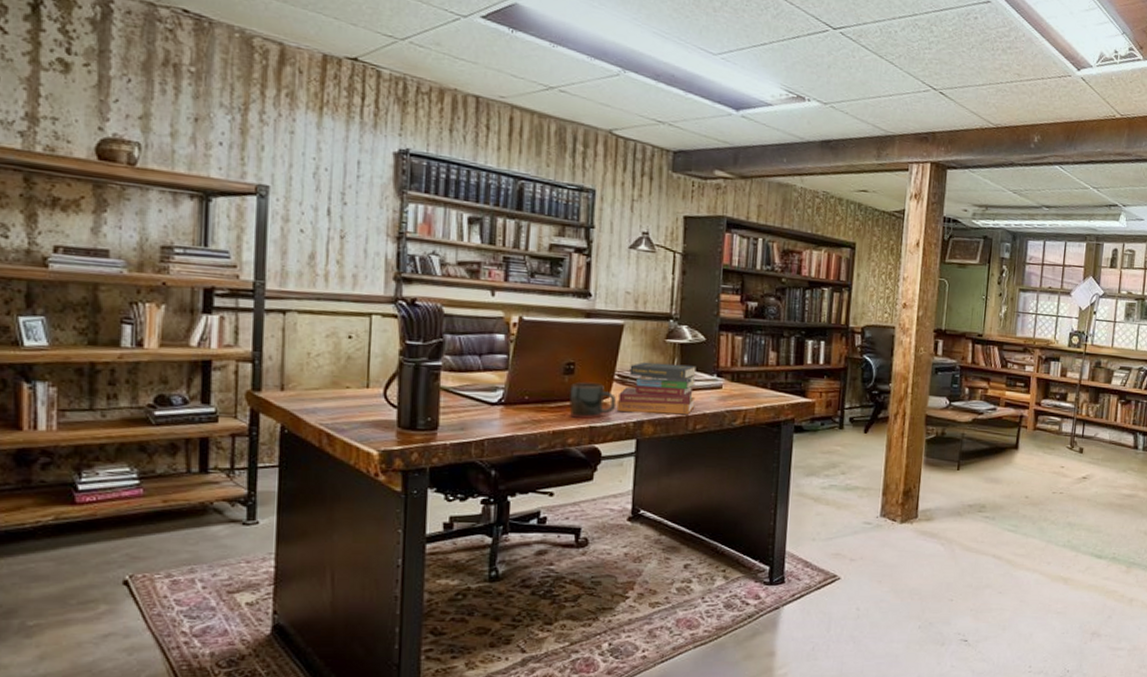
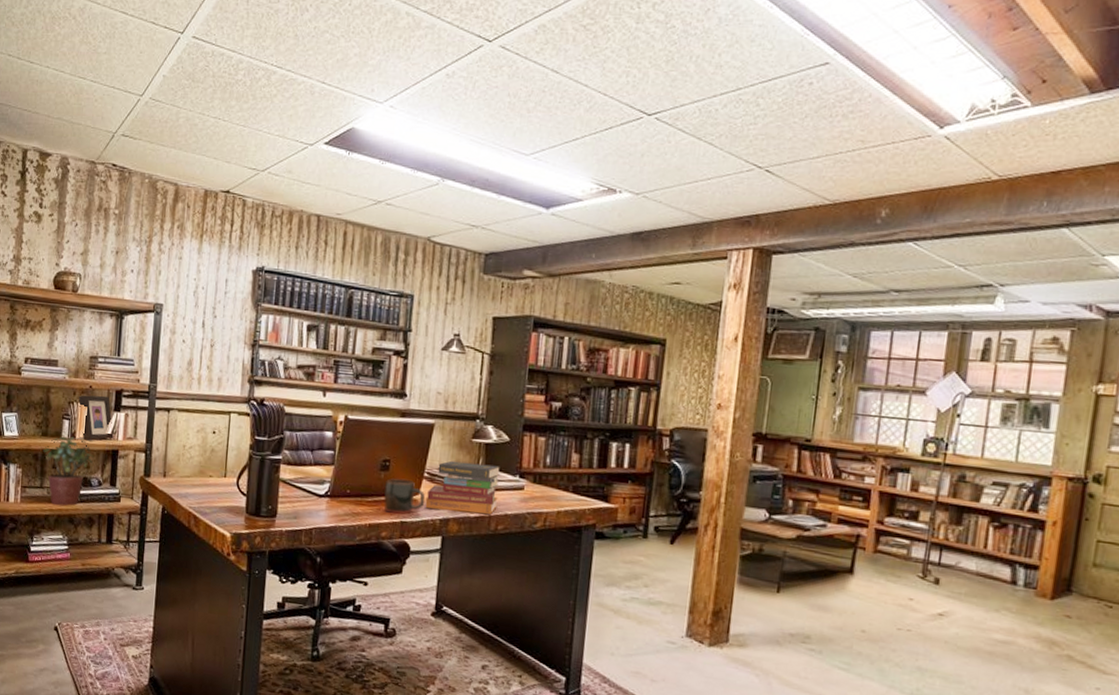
potted plant: none [91,344,173,432] -> present [43,436,93,506]
picture frame: none [146,293,203,350] -> present [78,395,114,441]

